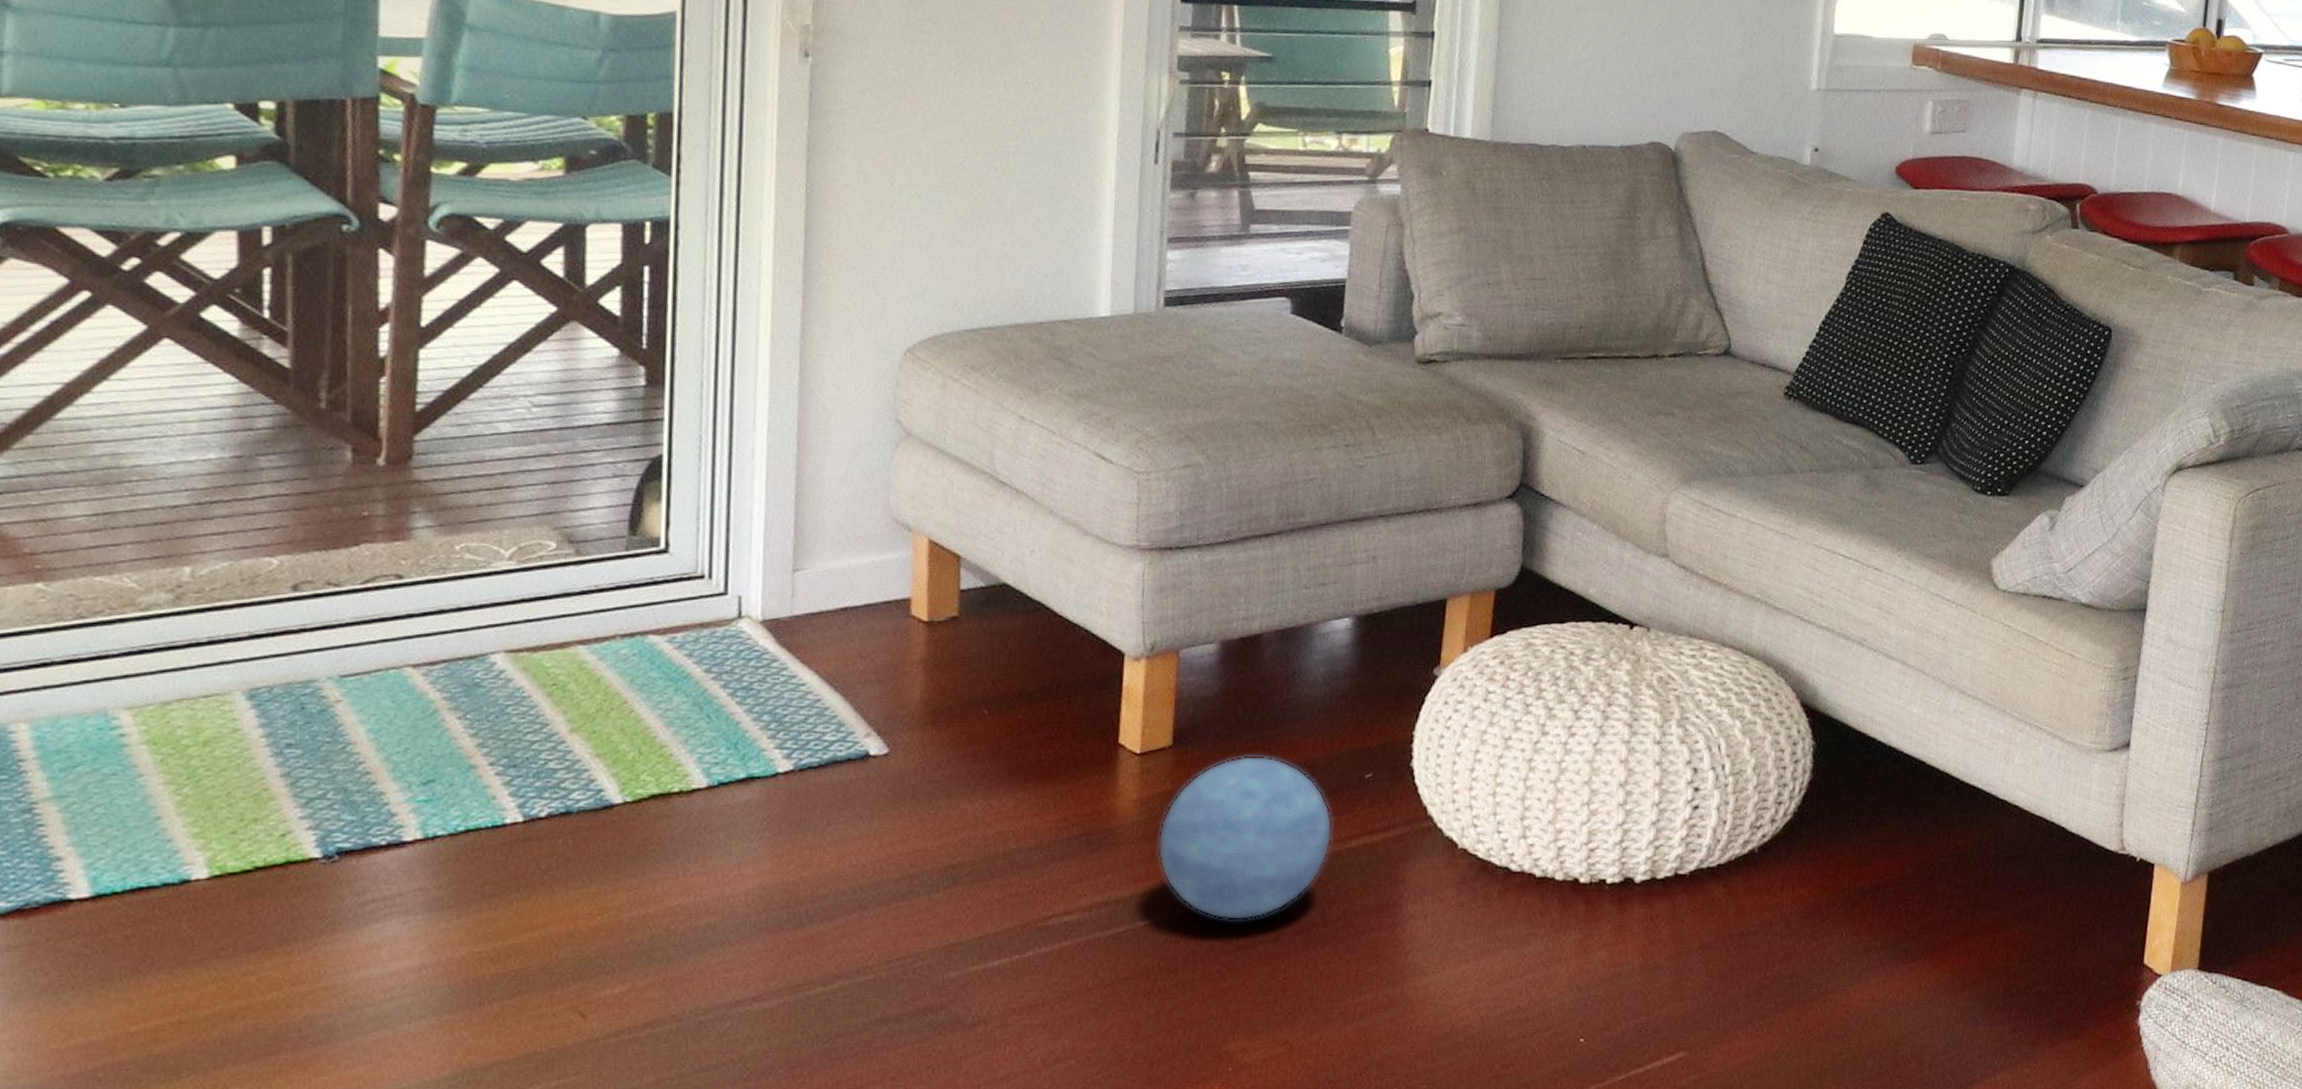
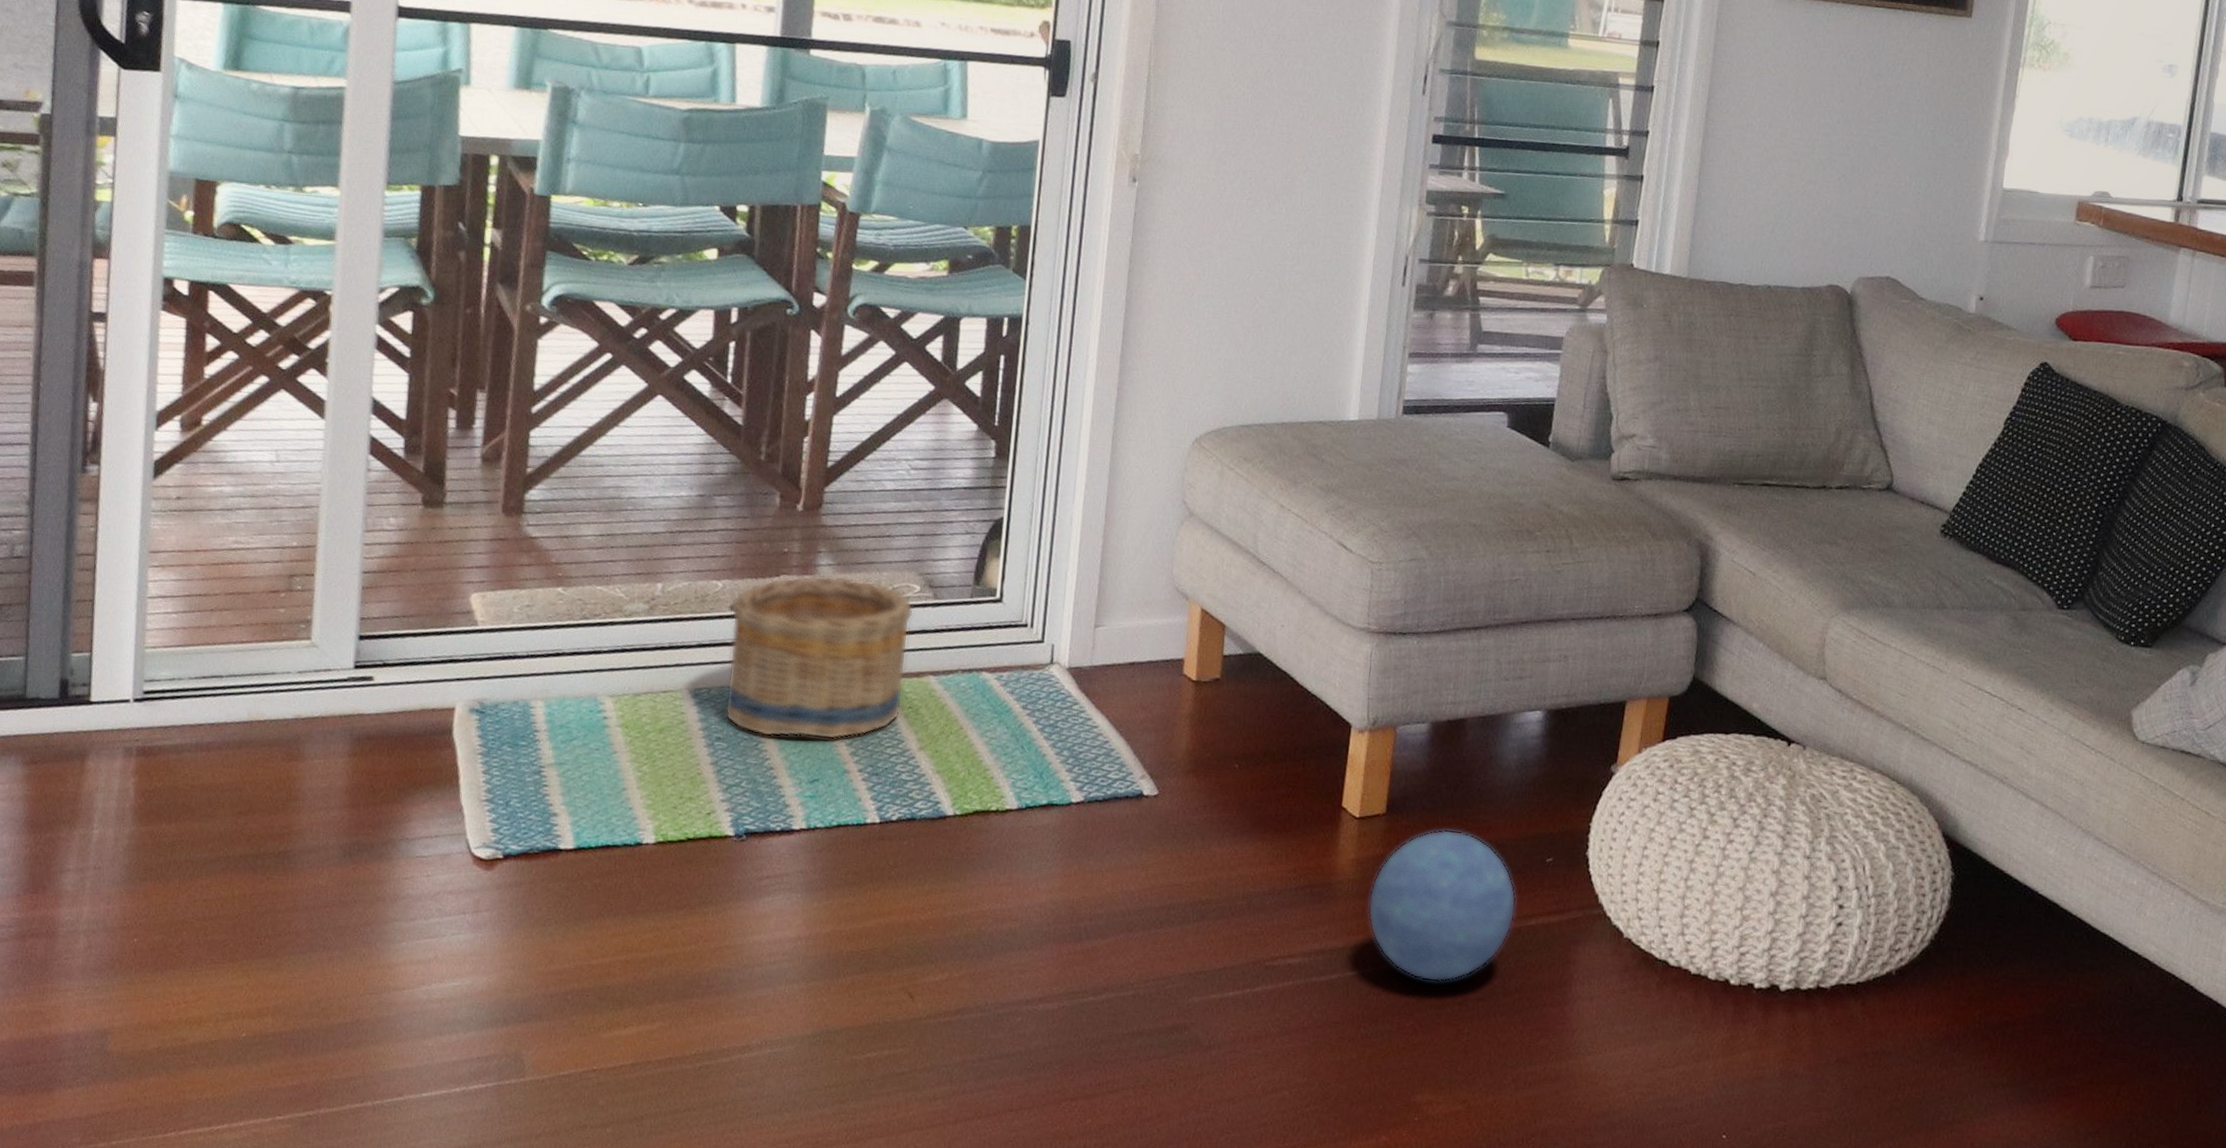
basket: none [294,540,551,737] -> present [725,576,914,740]

